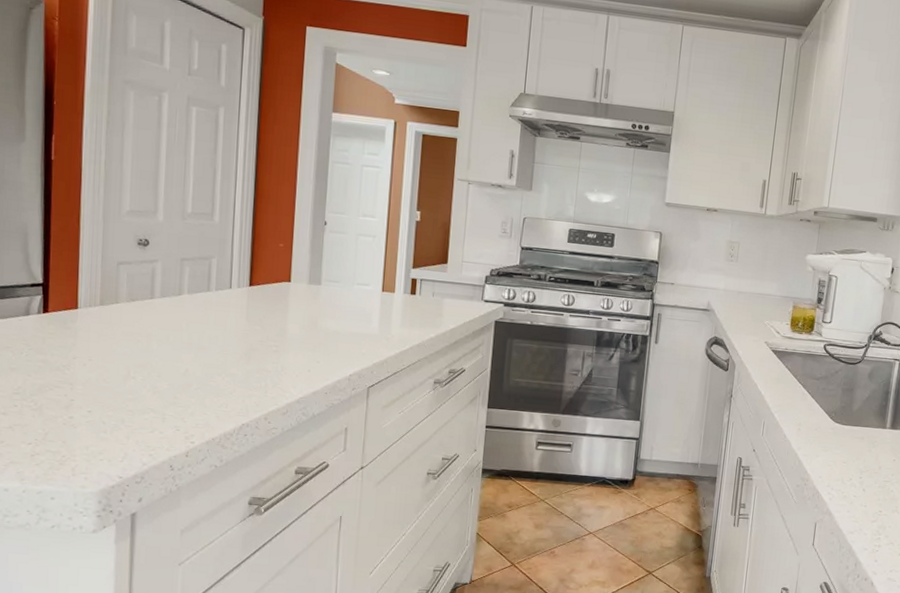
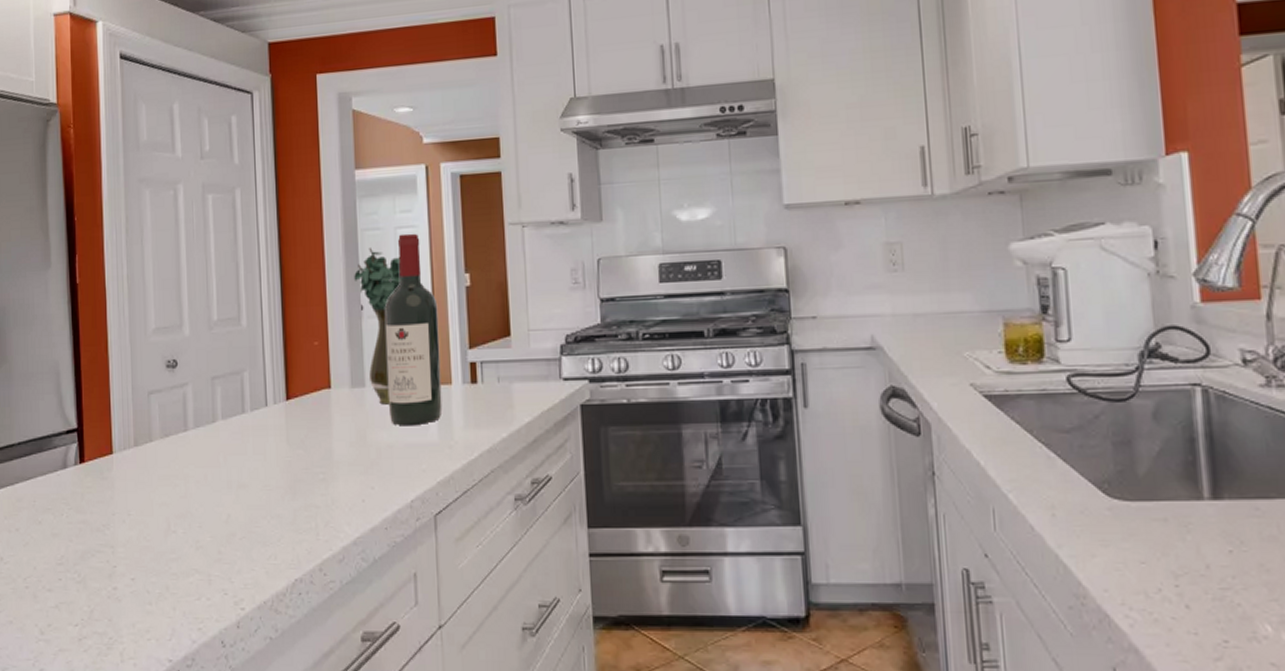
vase: none [321,177,364,301] -> present [354,248,402,405]
wine bottle: none [339,171,391,320] -> present [385,233,443,426]

